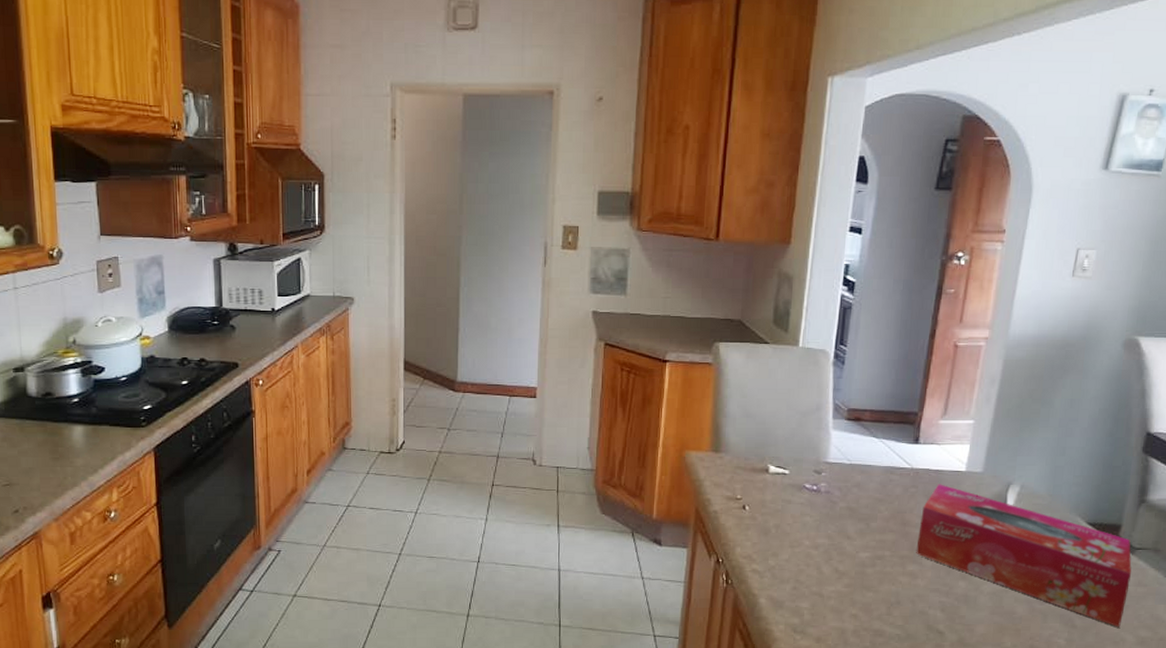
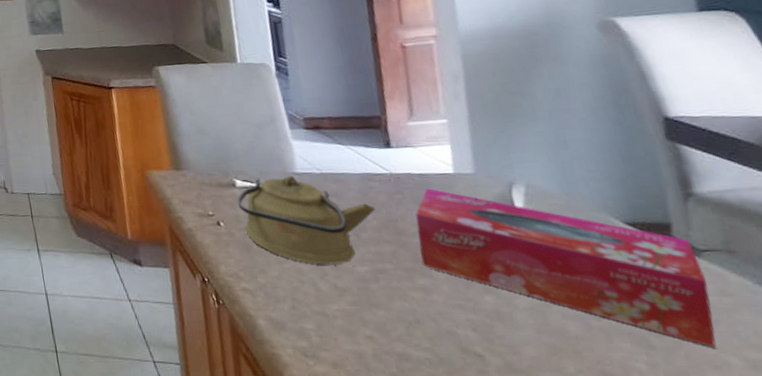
kettle: none [766,464,891,550] -> present [237,175,376,265]

